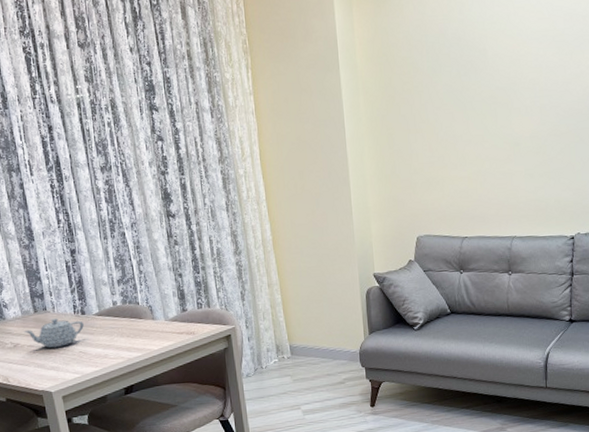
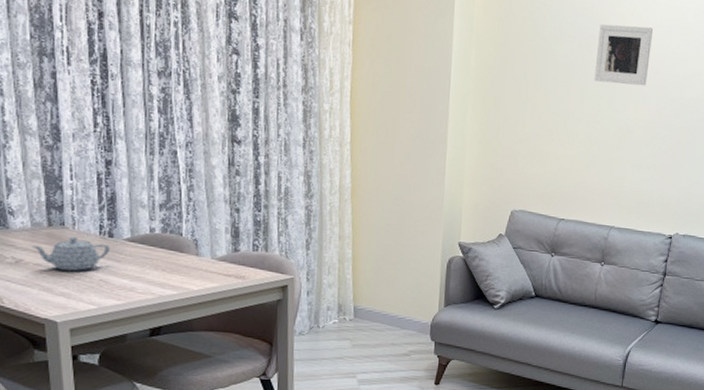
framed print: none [474,42,527,103] -> present [594,24,653,86]

